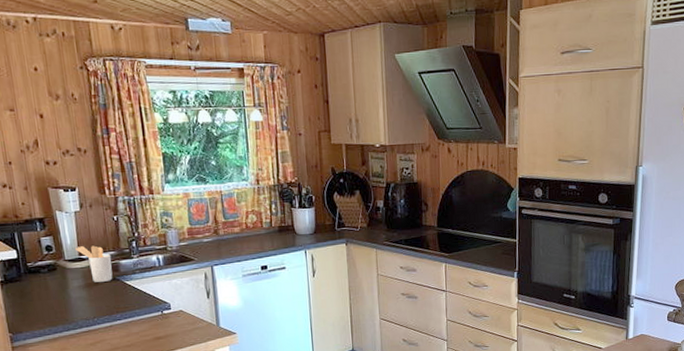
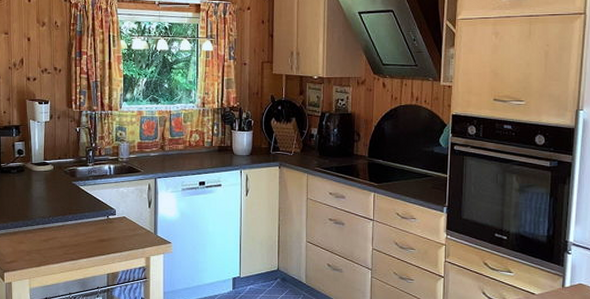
utensil holder: present [75,245,113,282] -> none [42,152,71,185]

